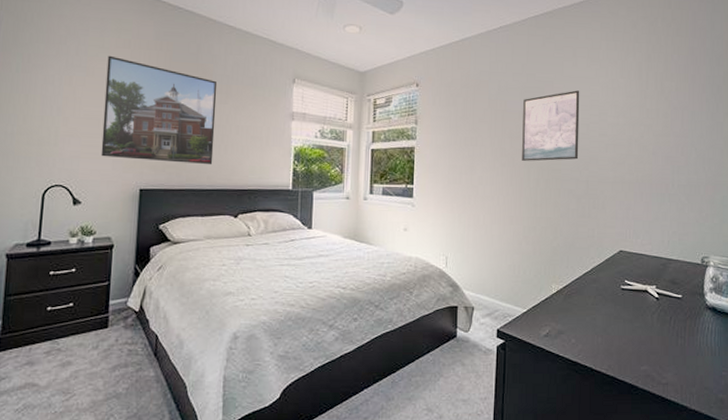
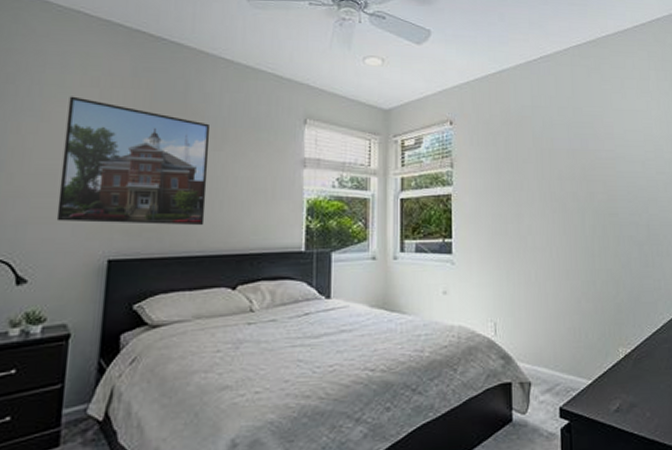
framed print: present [522,90,580,161] -> none [571,124,637,205]

